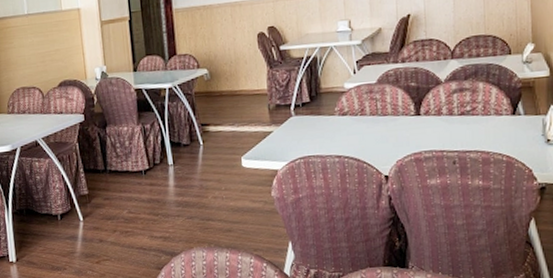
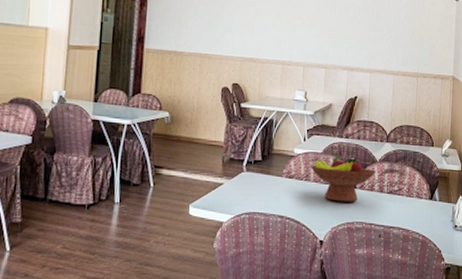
fruit bowl: none [364,82,443,133] -> present [310,157,377,202]

